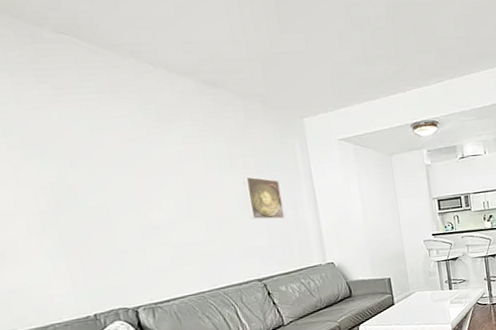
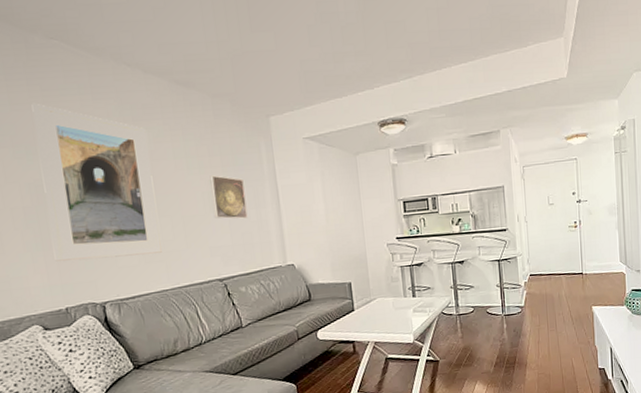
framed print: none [42,101,197,268] -> present [31,103,162,262]

